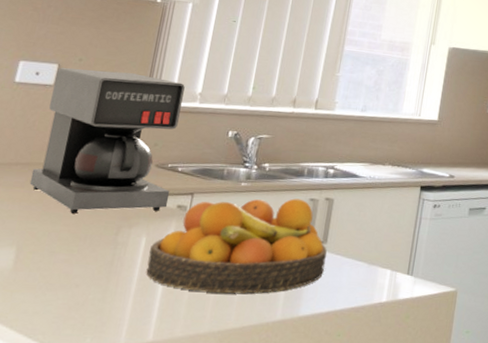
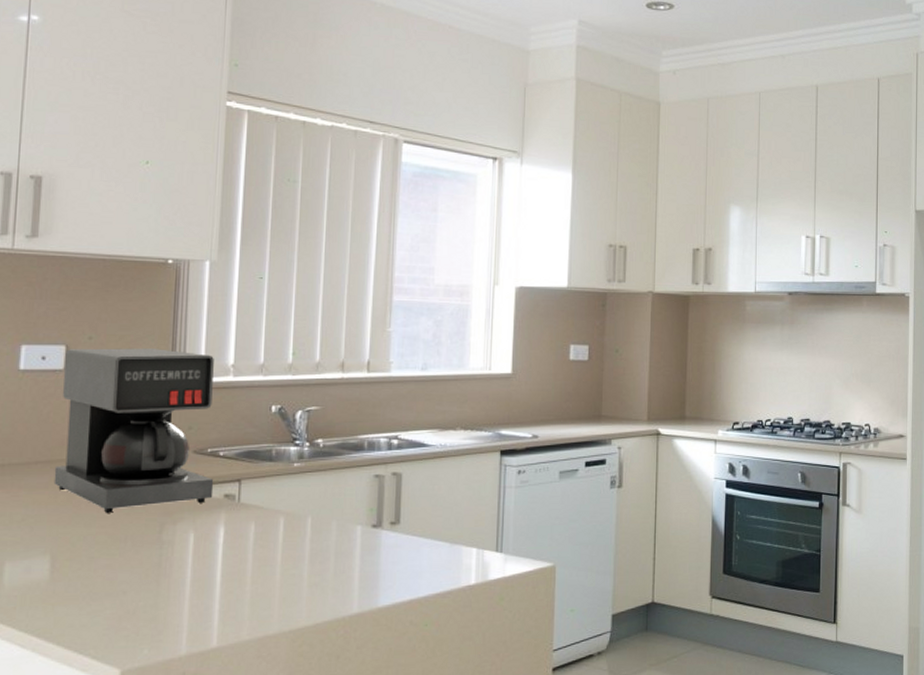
fruit bowl: present [146,198,327,294] -> none [199,476,402,589]

